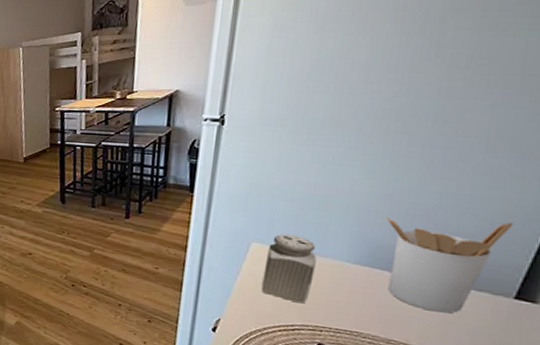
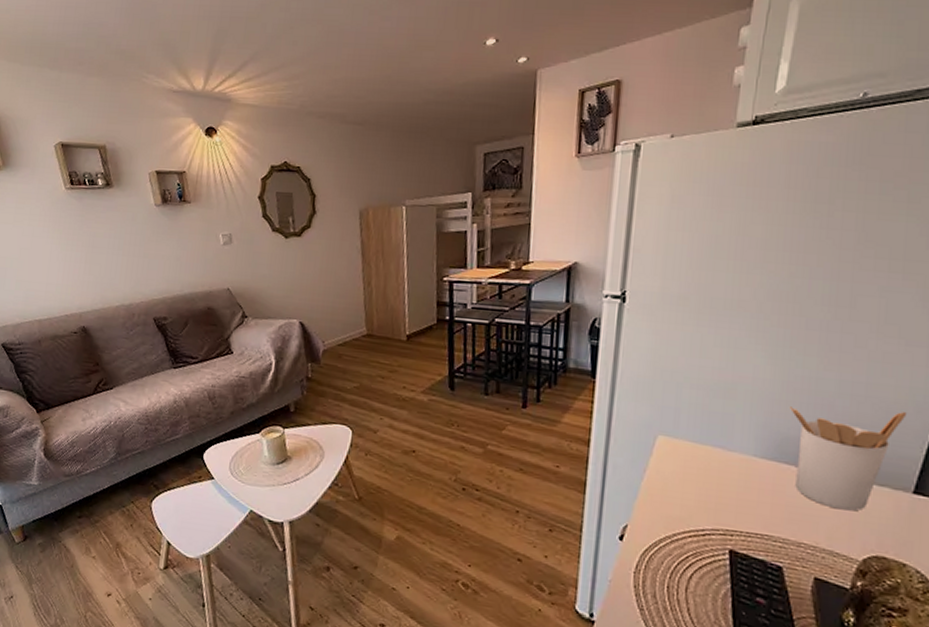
salt shaker: present [261,233,317,304] -> none [669,425,724,505]

